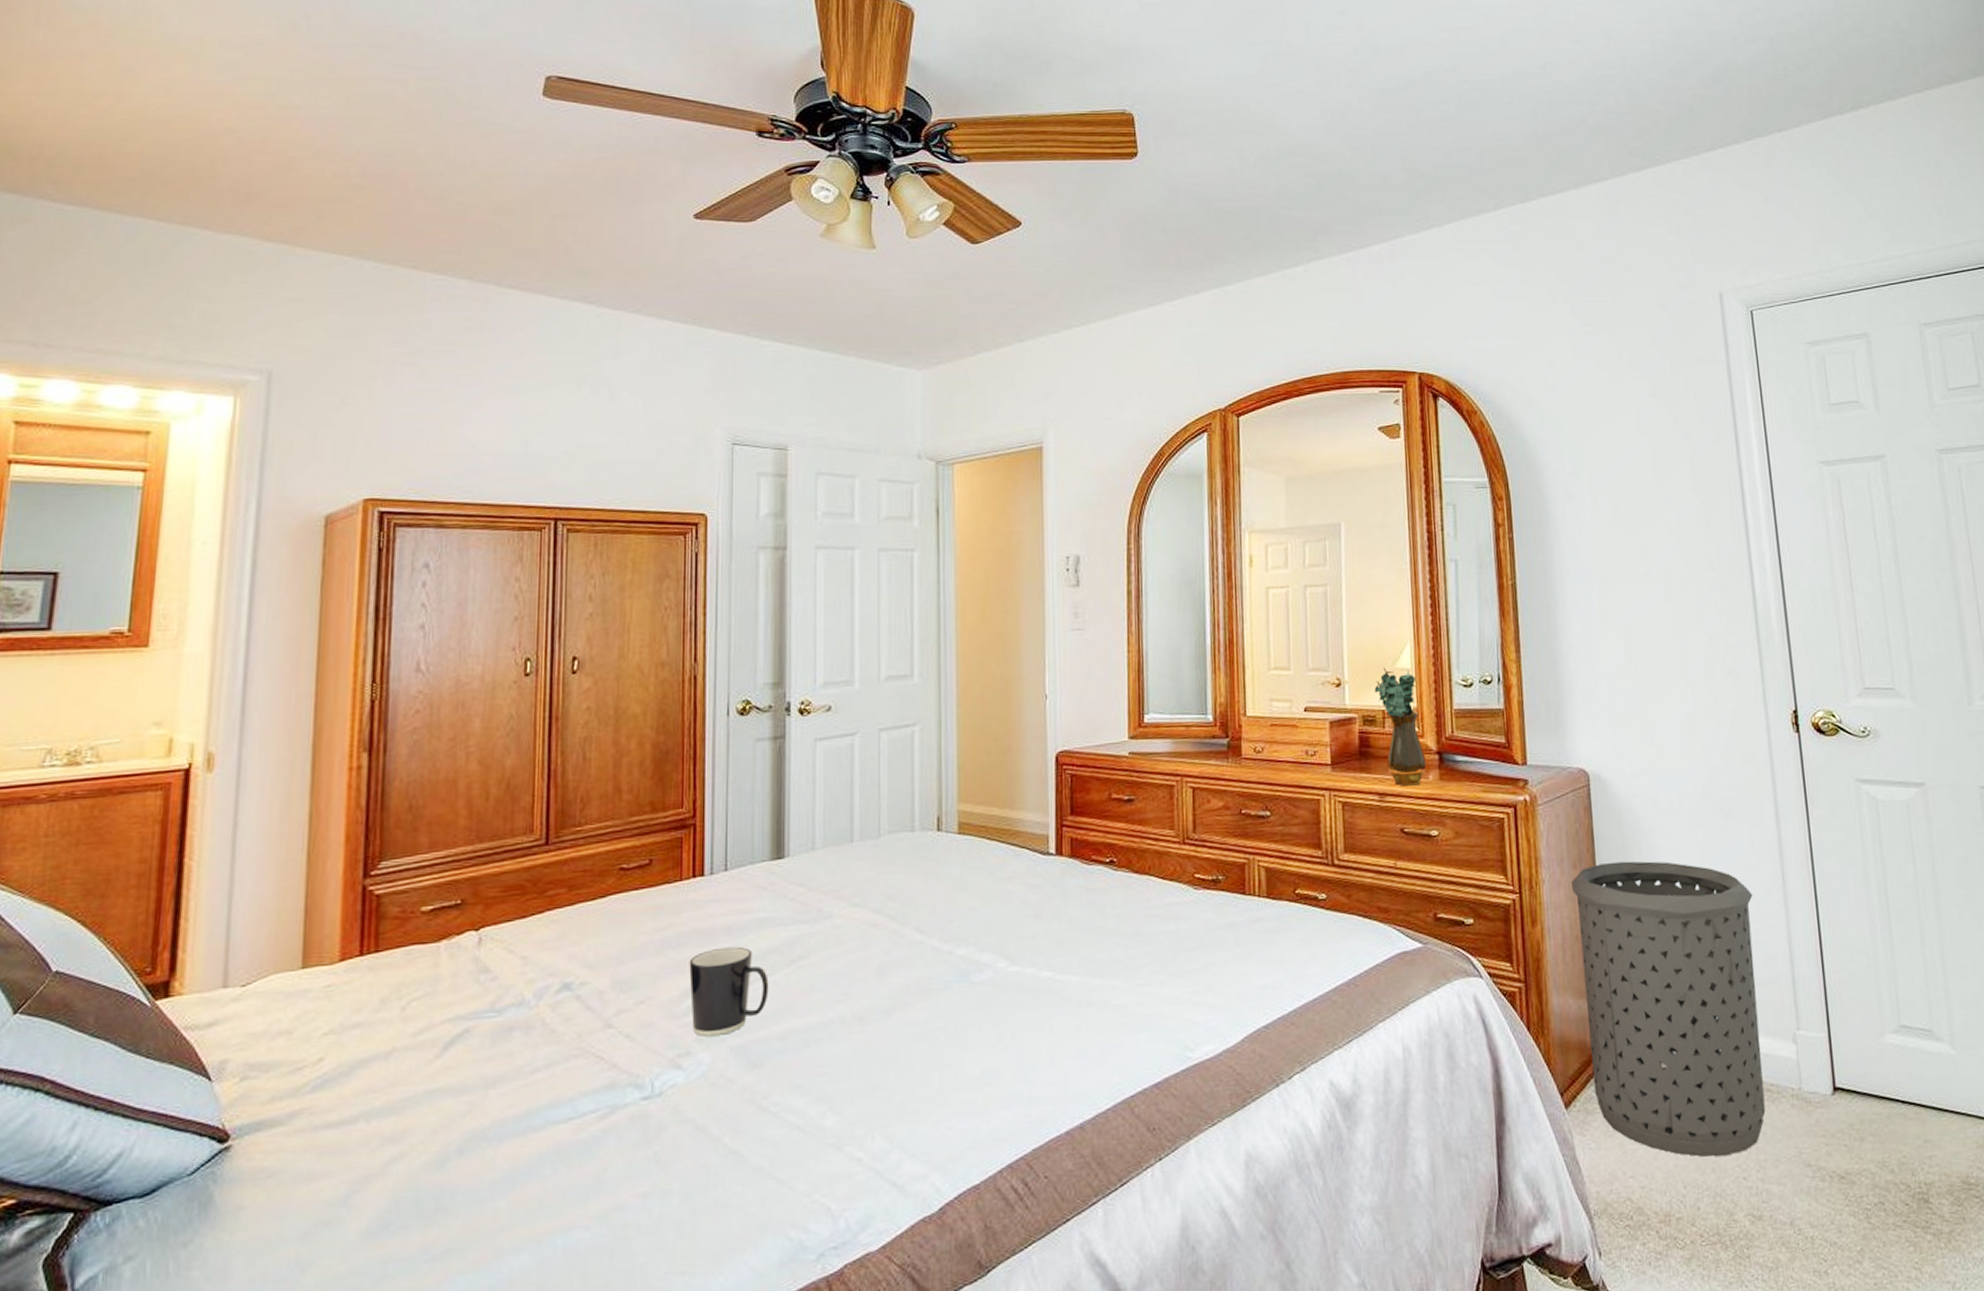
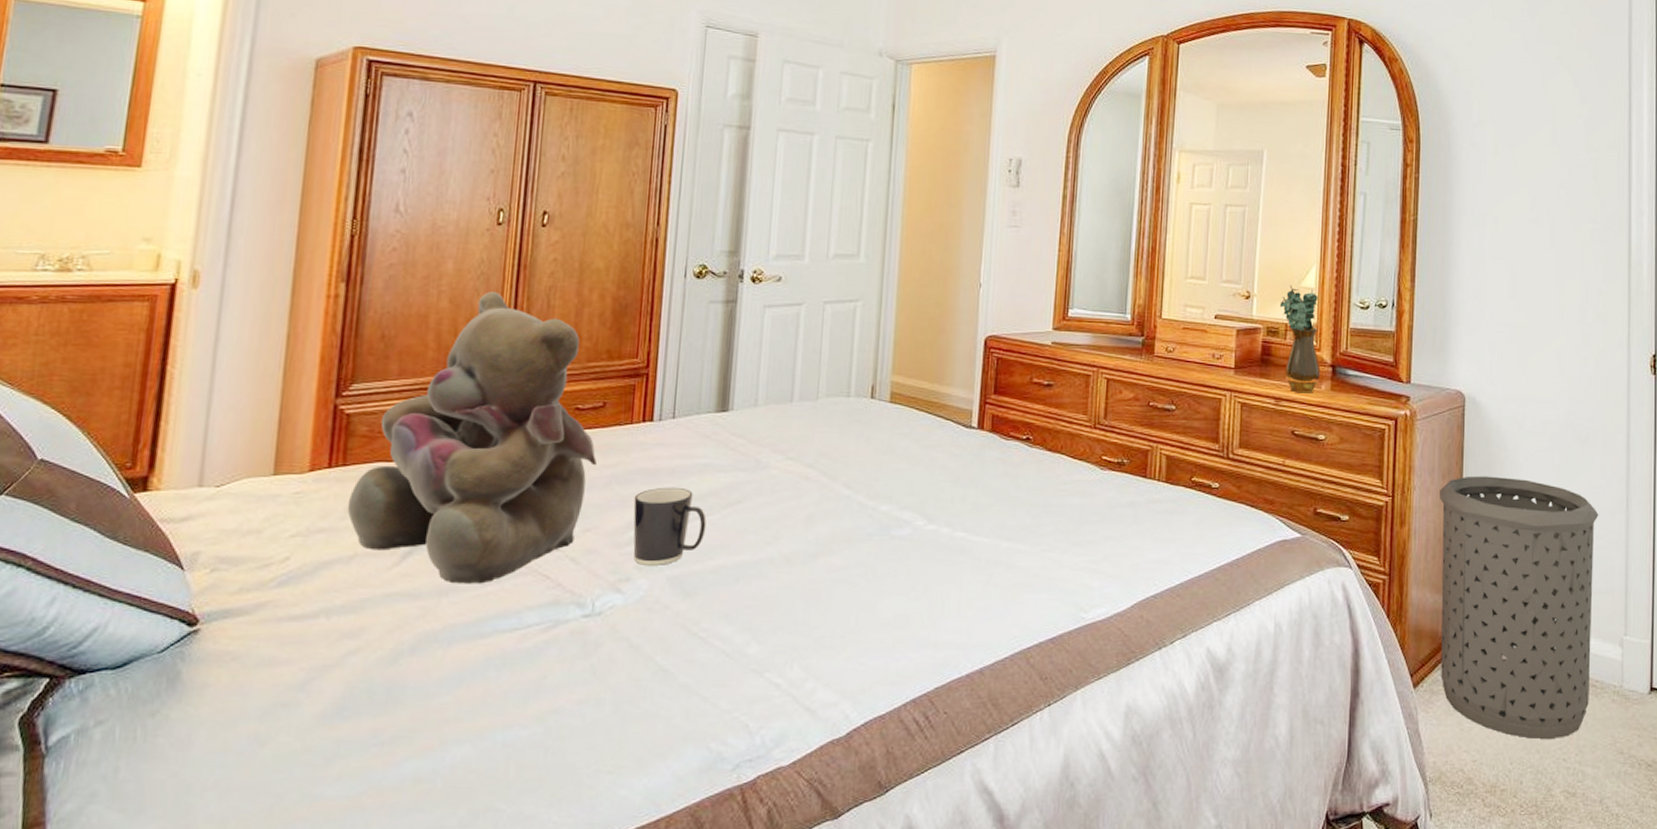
teddy bear: none [382,748,646,1073] -> present [347,292,597,584]

